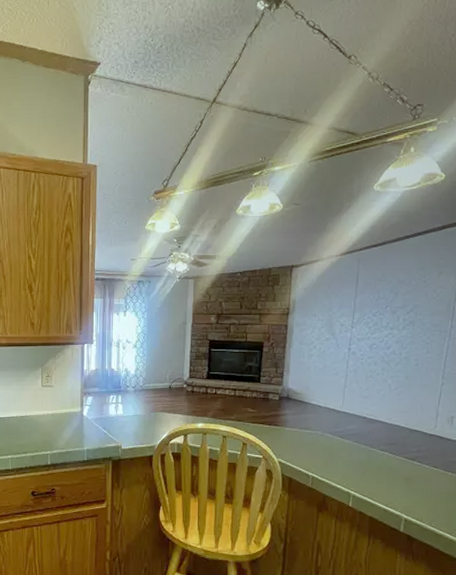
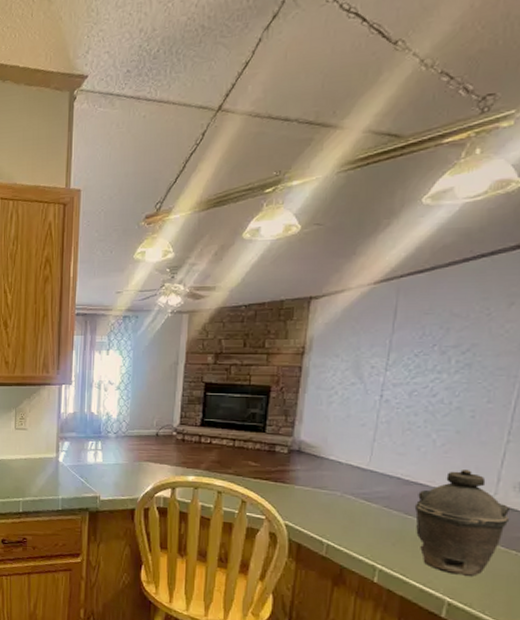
kettle: none [377,408,446,495] -> present [414,470,511,576]

